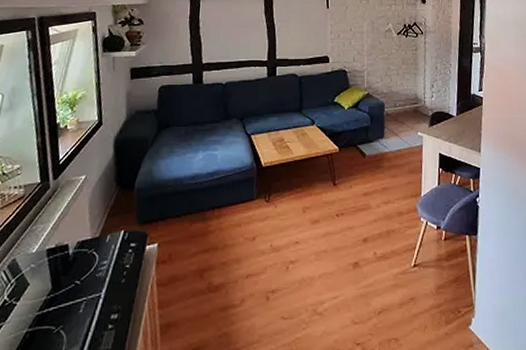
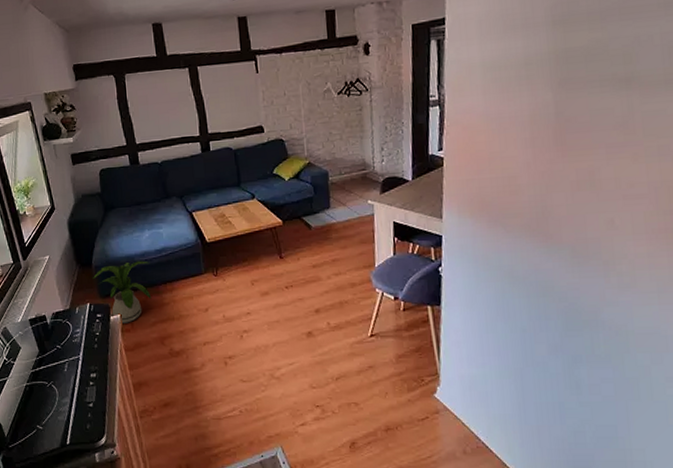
house plant: none [132,184,200,254] -> present [92,261,152,324]

